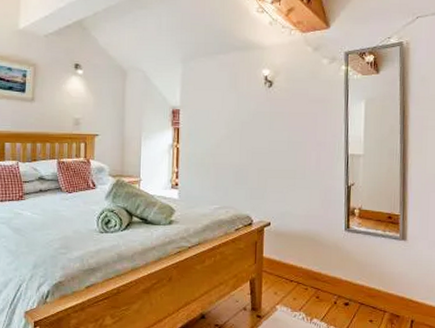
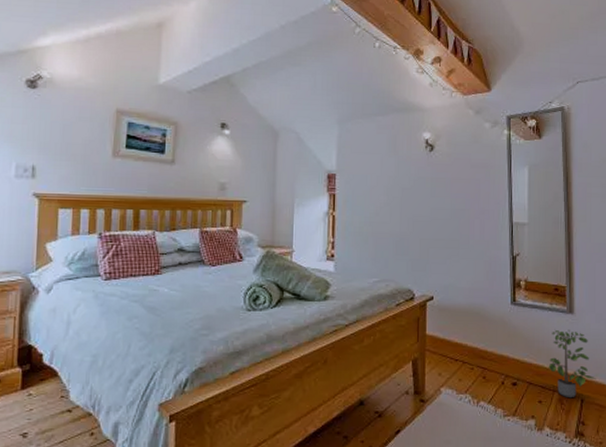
potted plant: none [380,255,427,319] -> present [549,329,596,398]

